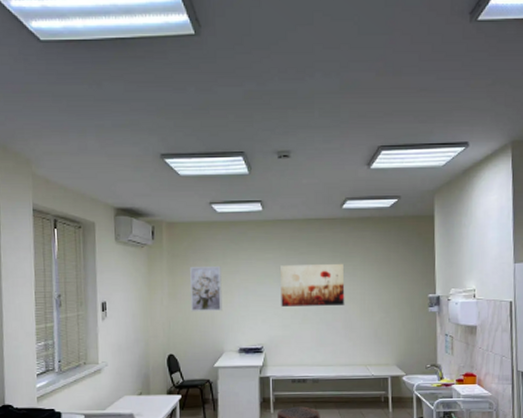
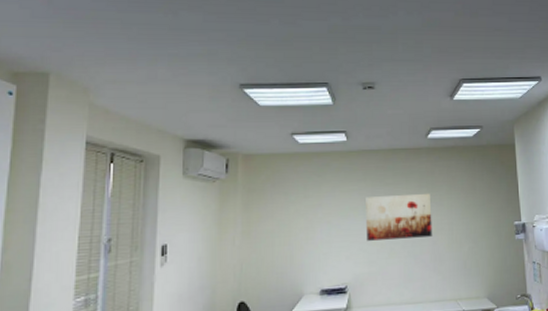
wall art: present [190,265,222,312] -> none [266,199,303,252]

